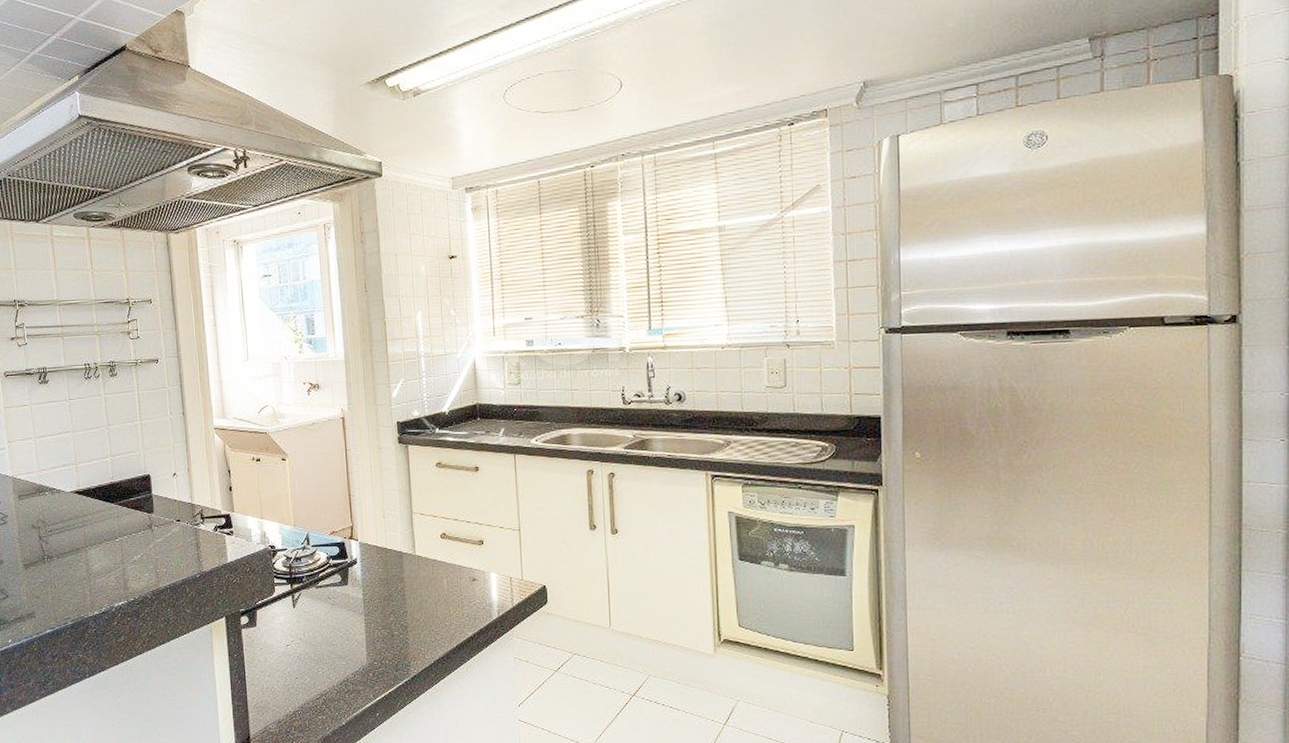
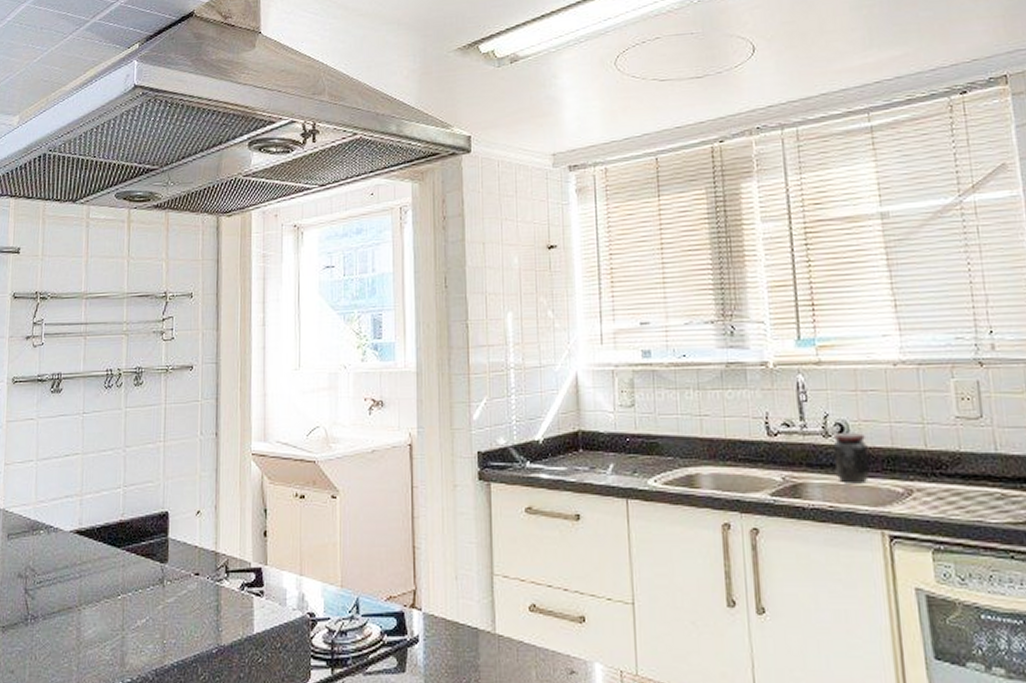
jar: none [672,400,699,438] -> present [832,433,870,484]

